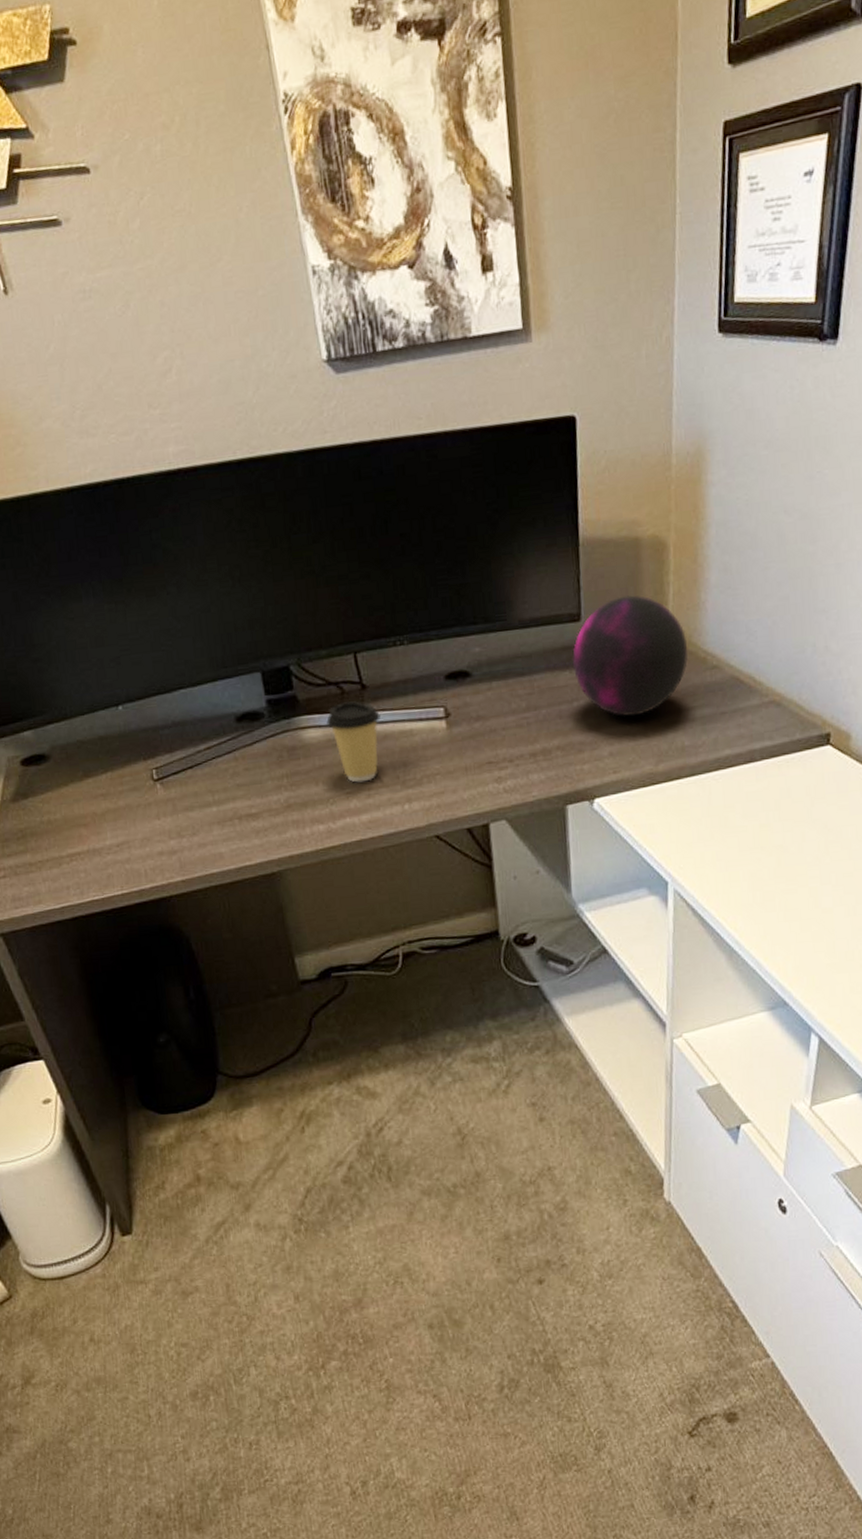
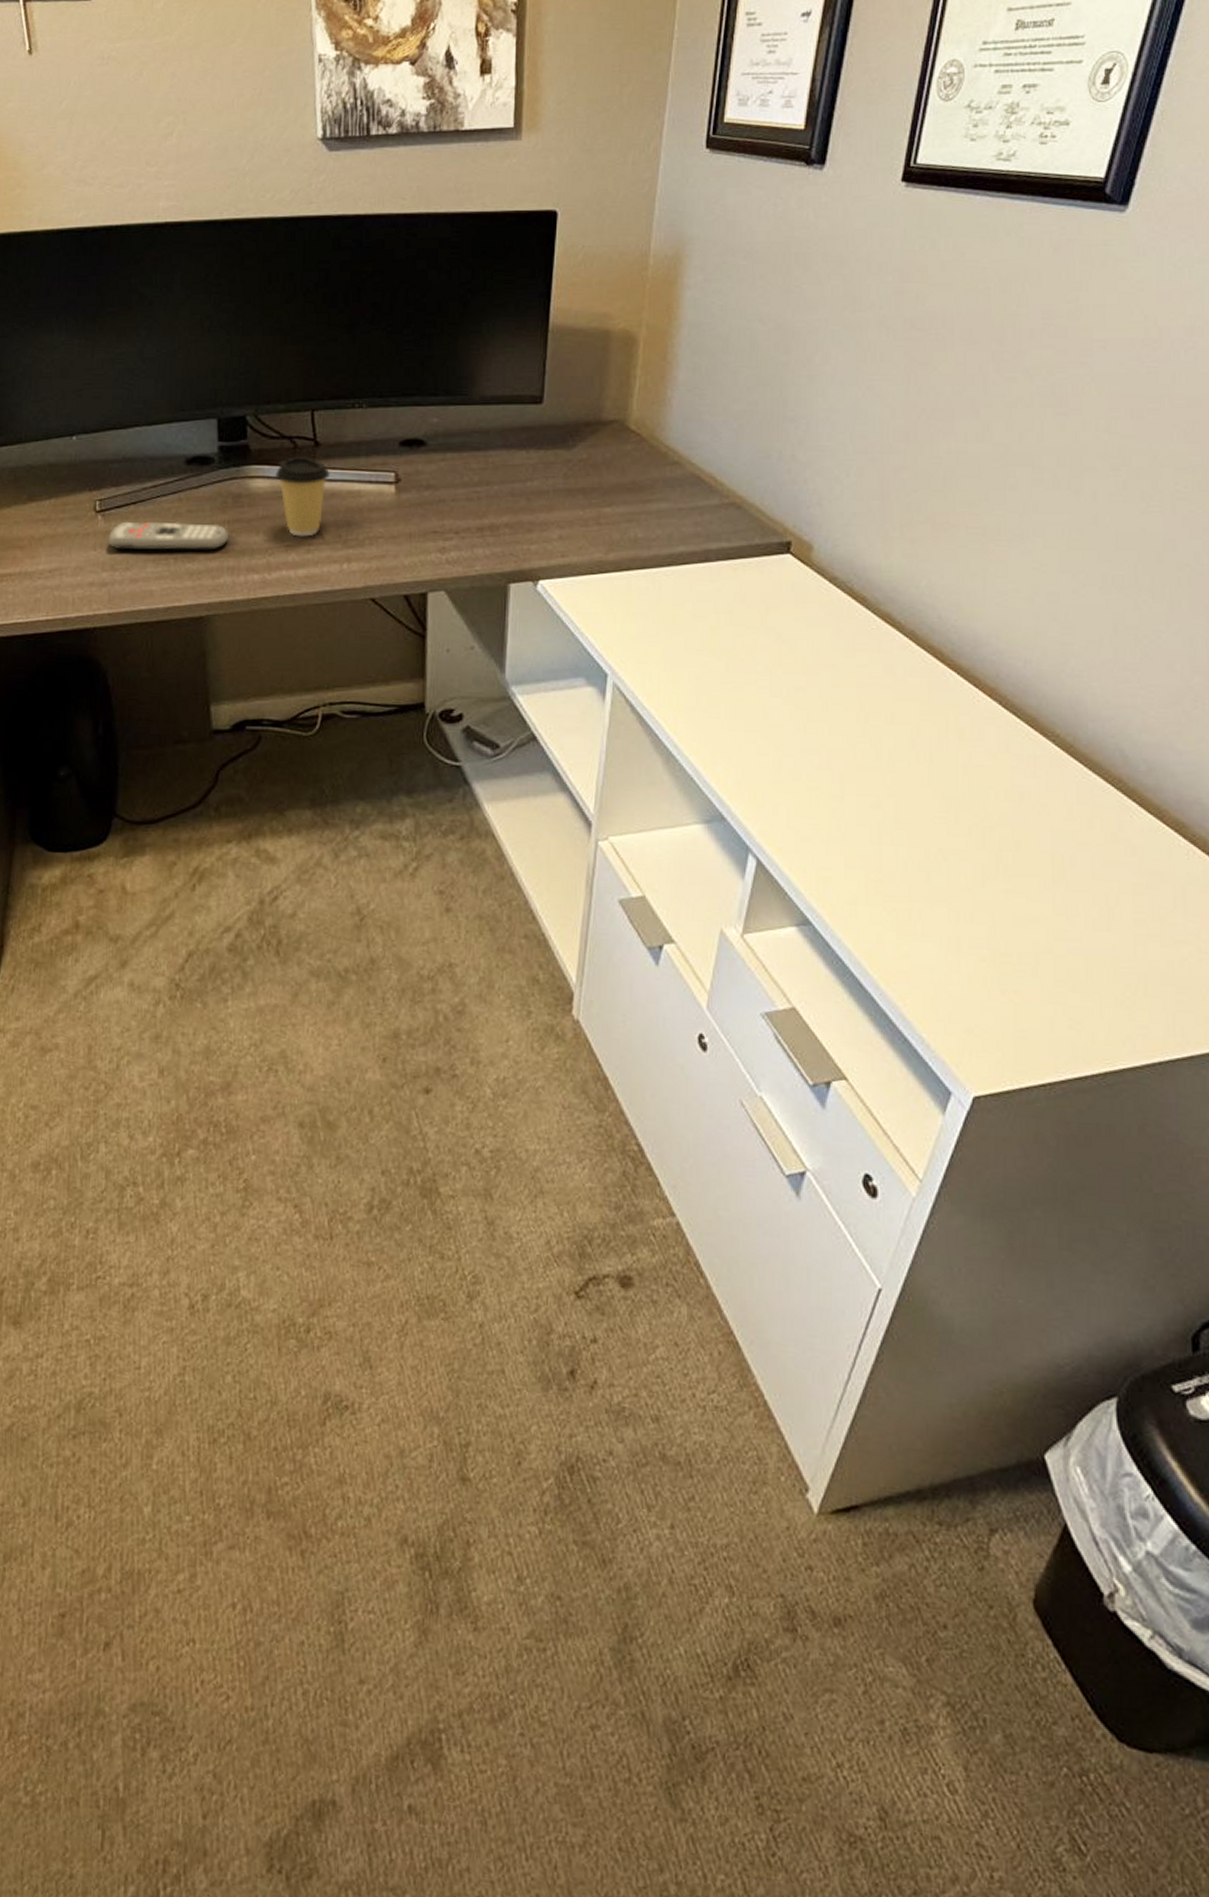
remote control: none [170,779,289,817] -> present [108,521,229,551]
decorative orb: present [572,595,688,716] -> none [529,384,648,503]

